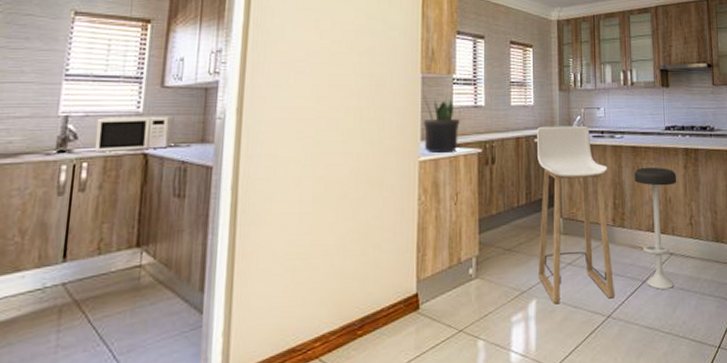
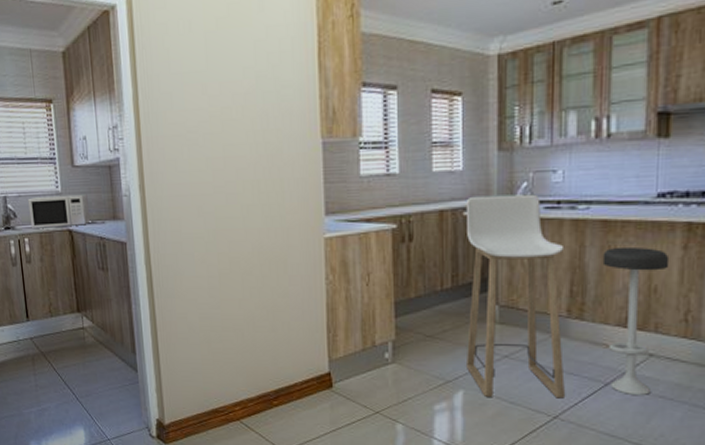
planter: present [423,95,460,153] -> none [325,162,369,229]

